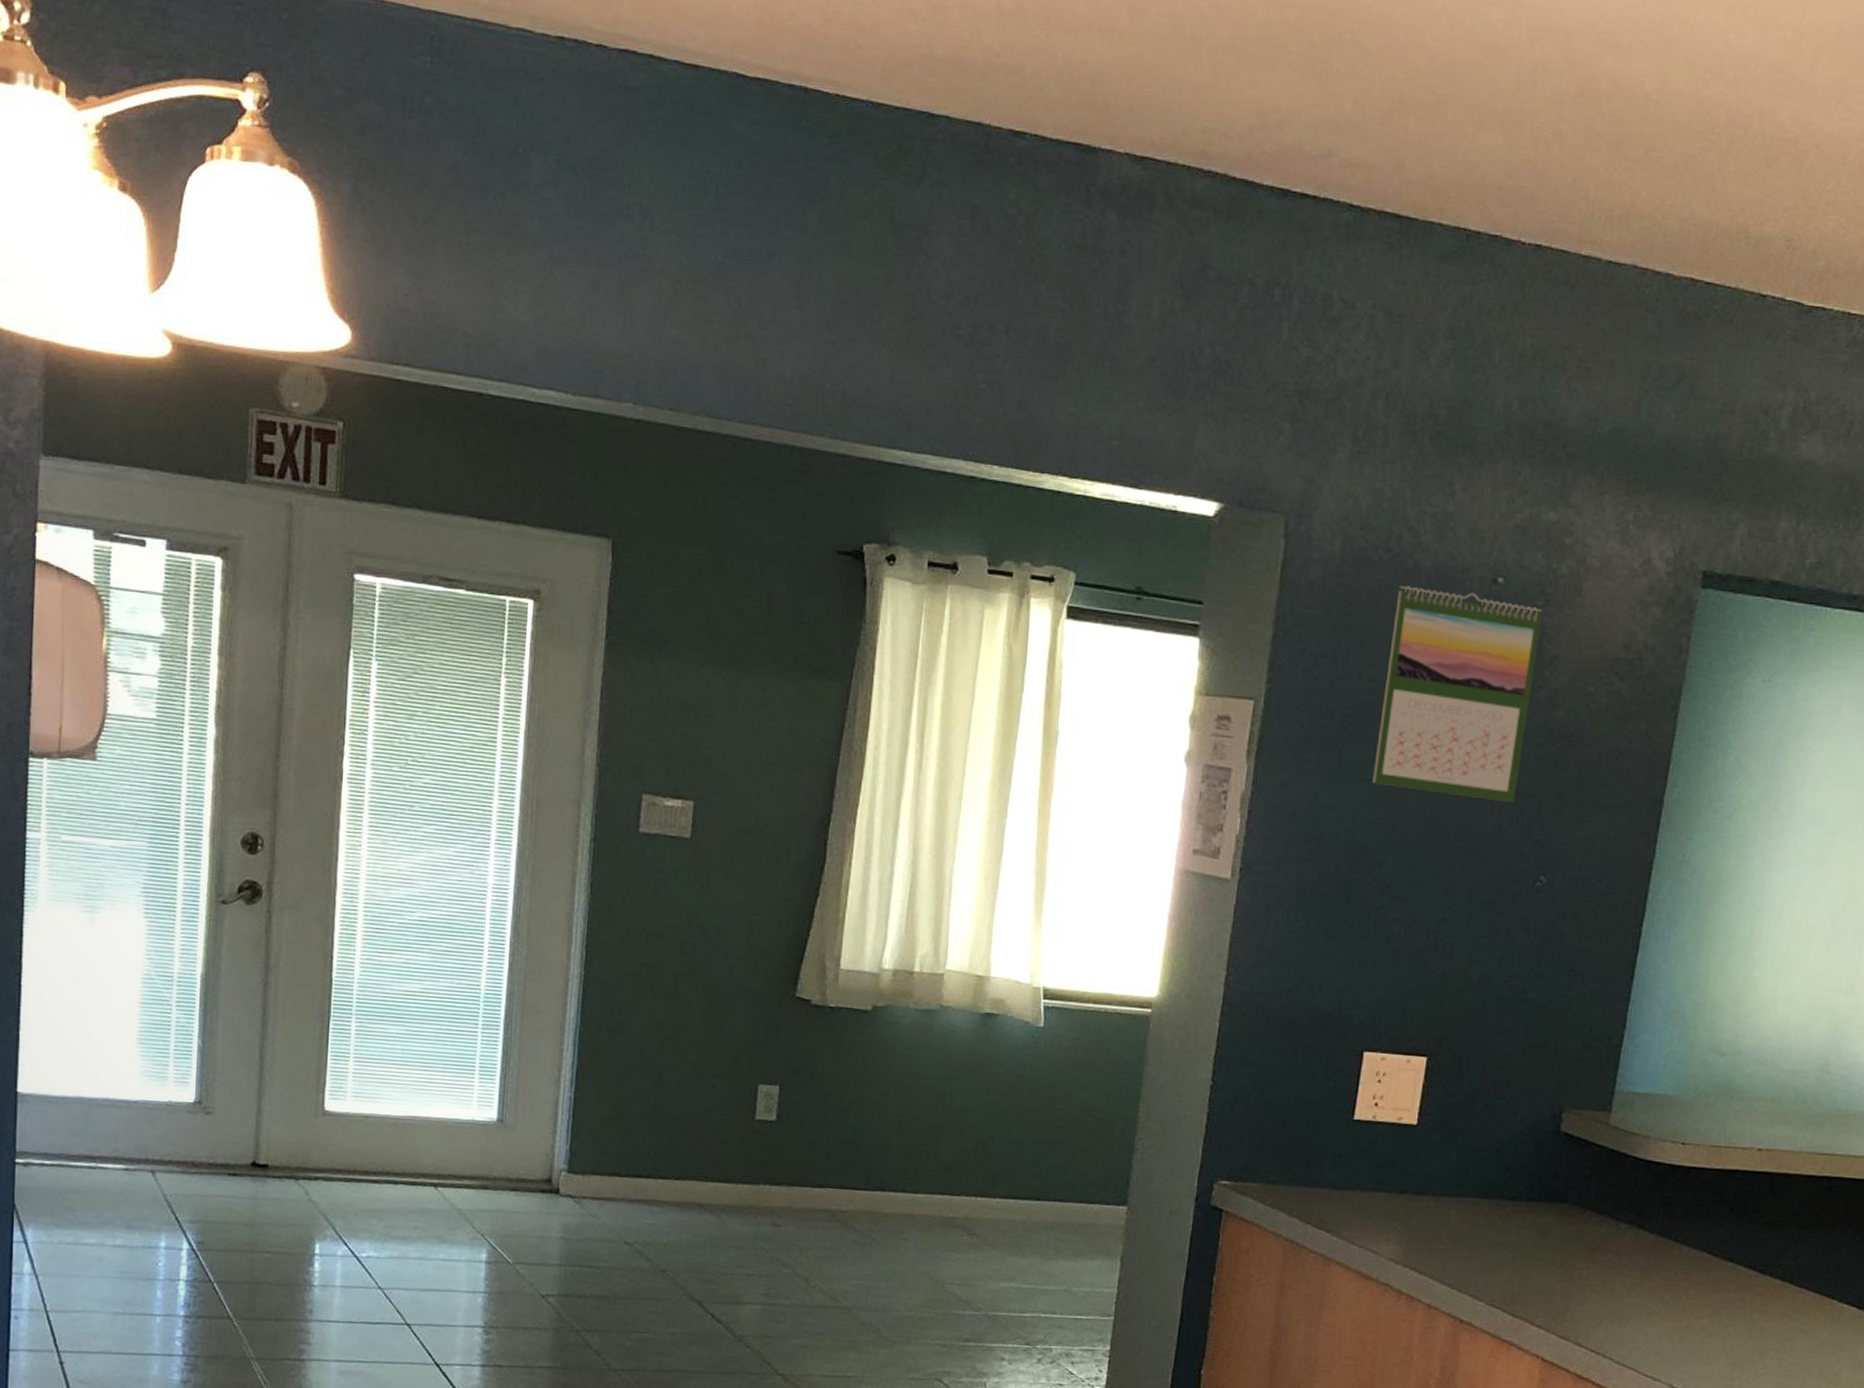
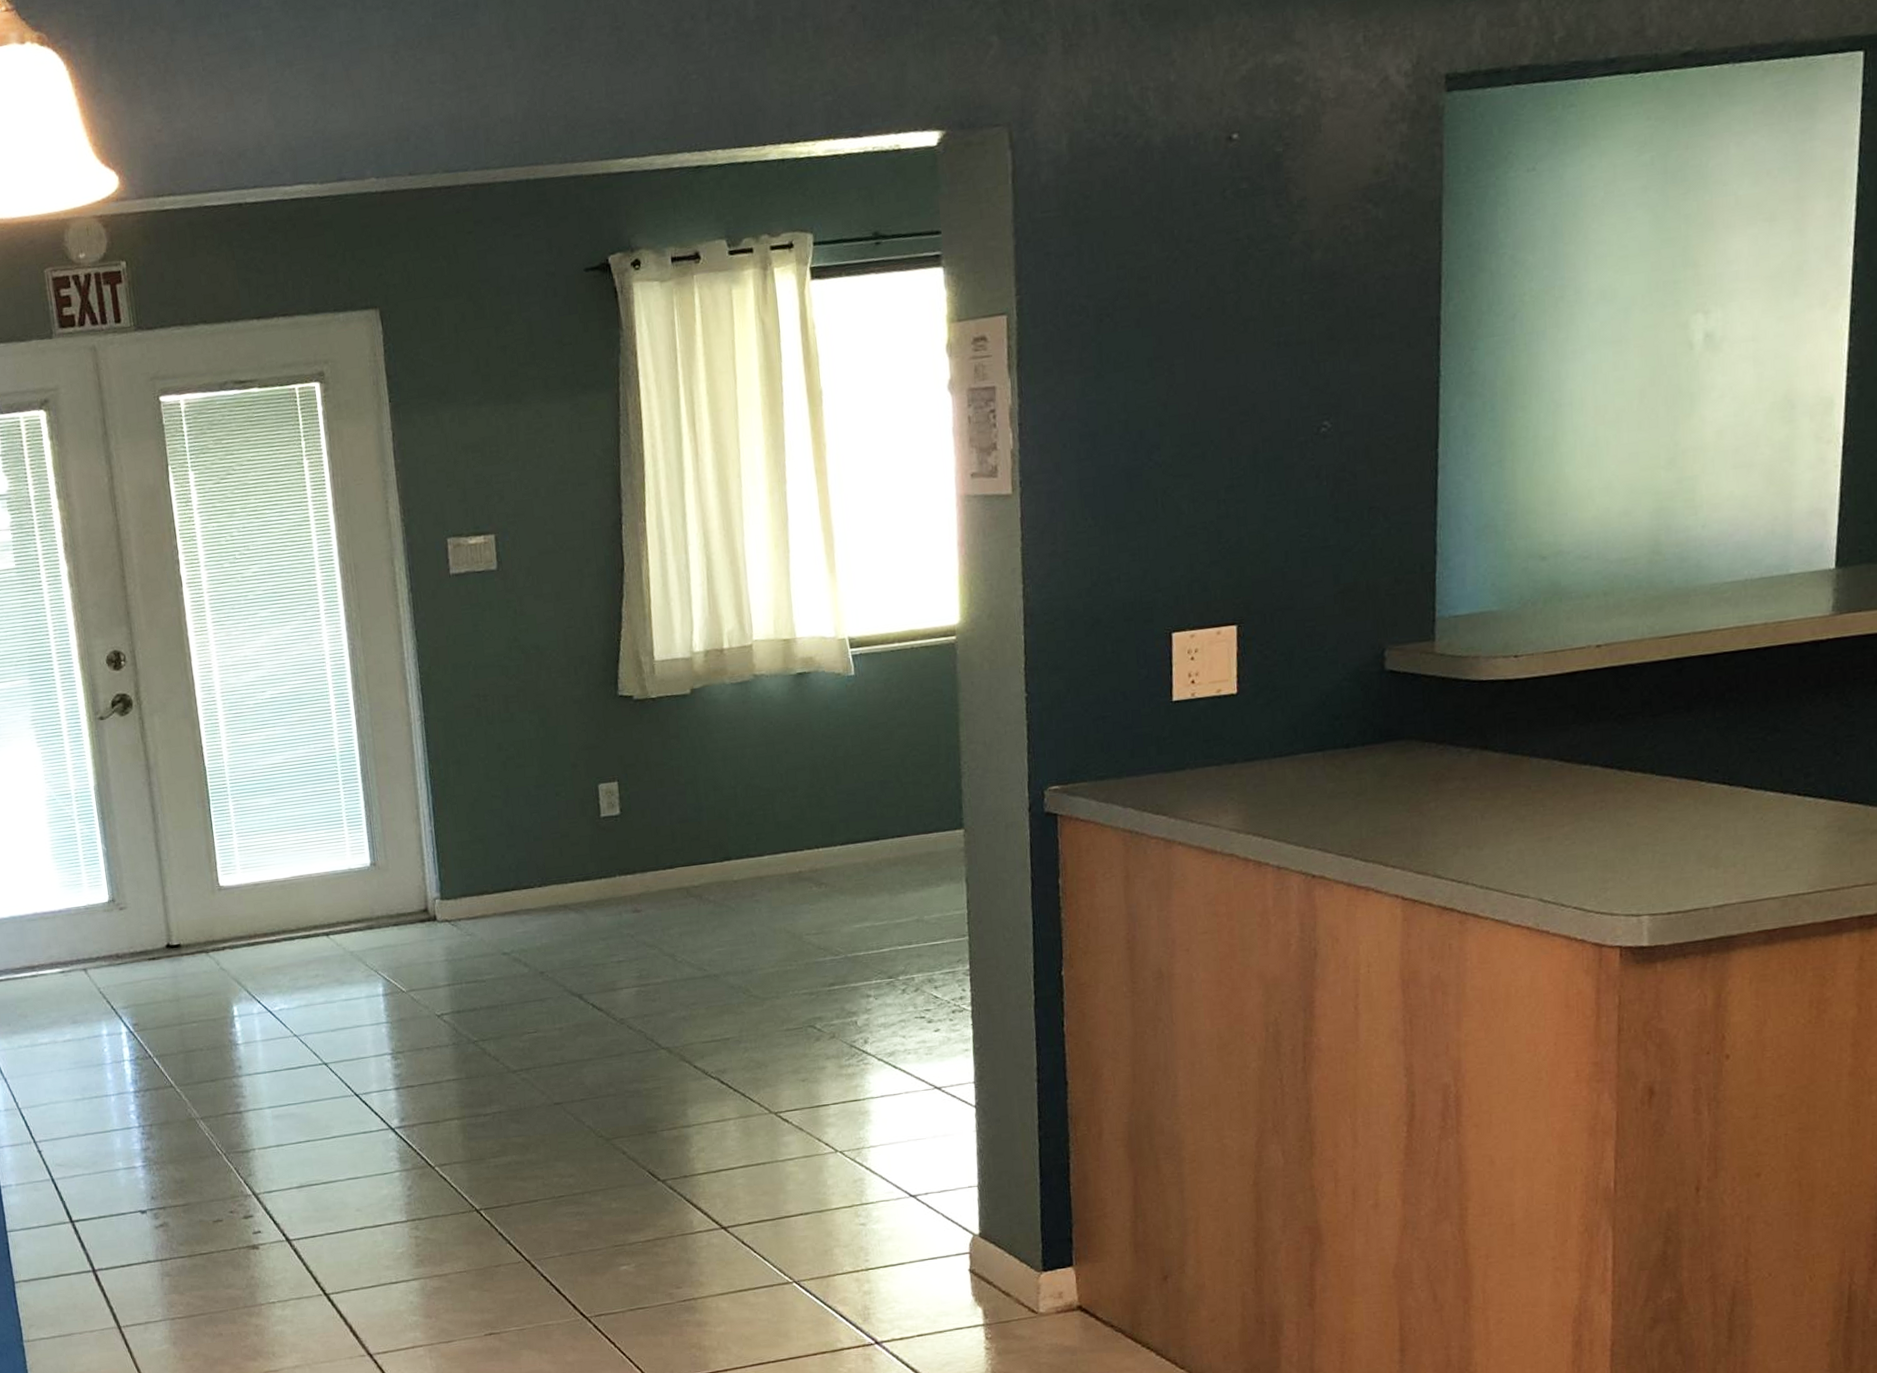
calendar: present [1373,585,1542,803] -> none [1133,154,1286,369]

